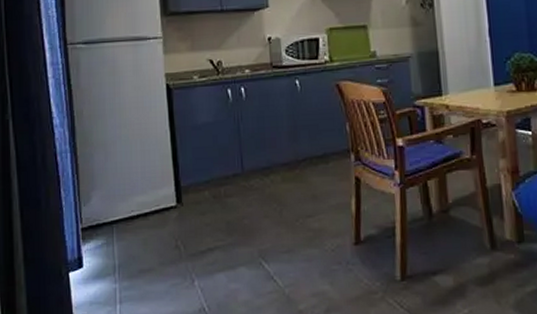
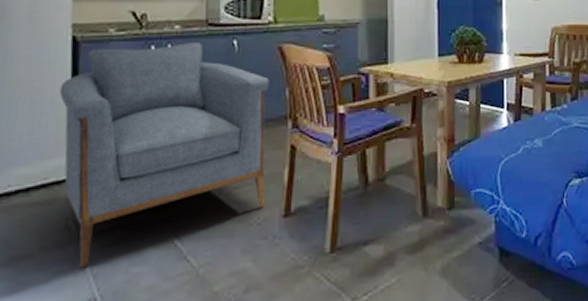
armchair: none [161,83,336,282] -> present [60,41,269,268]

